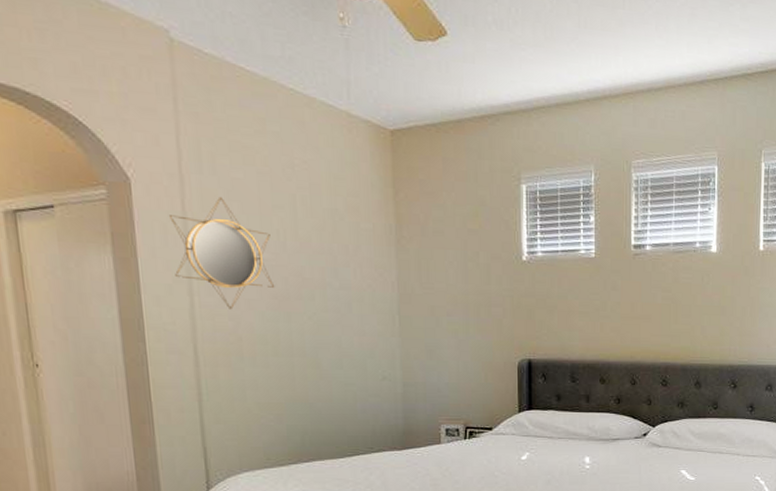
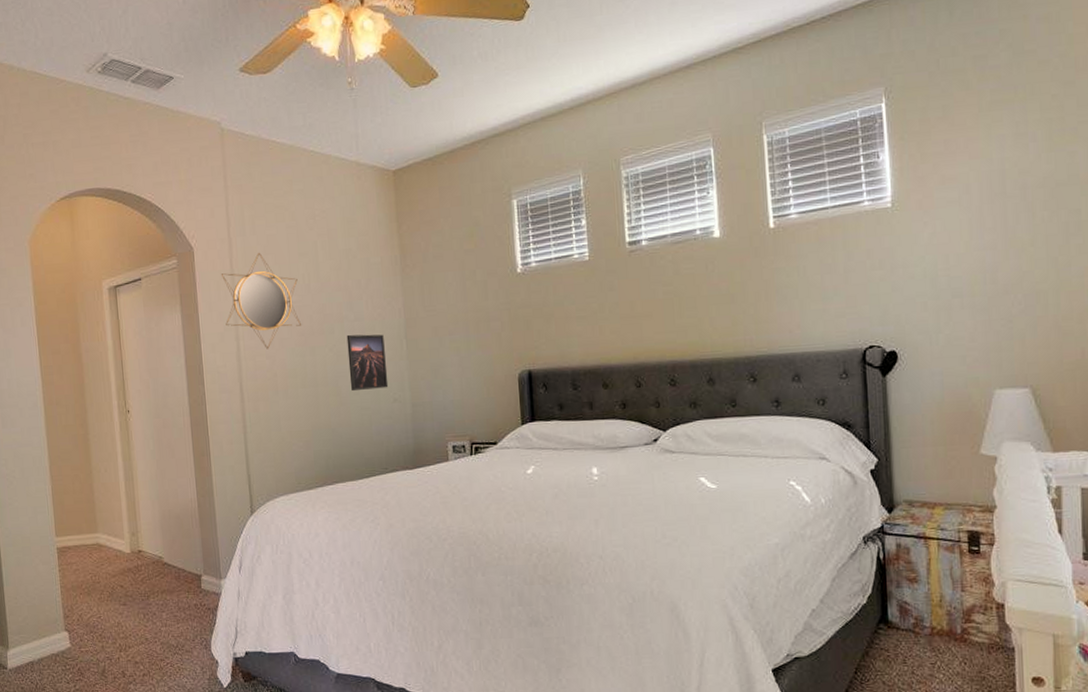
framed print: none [329,303,377,365] -> present [346,334,389,392]

